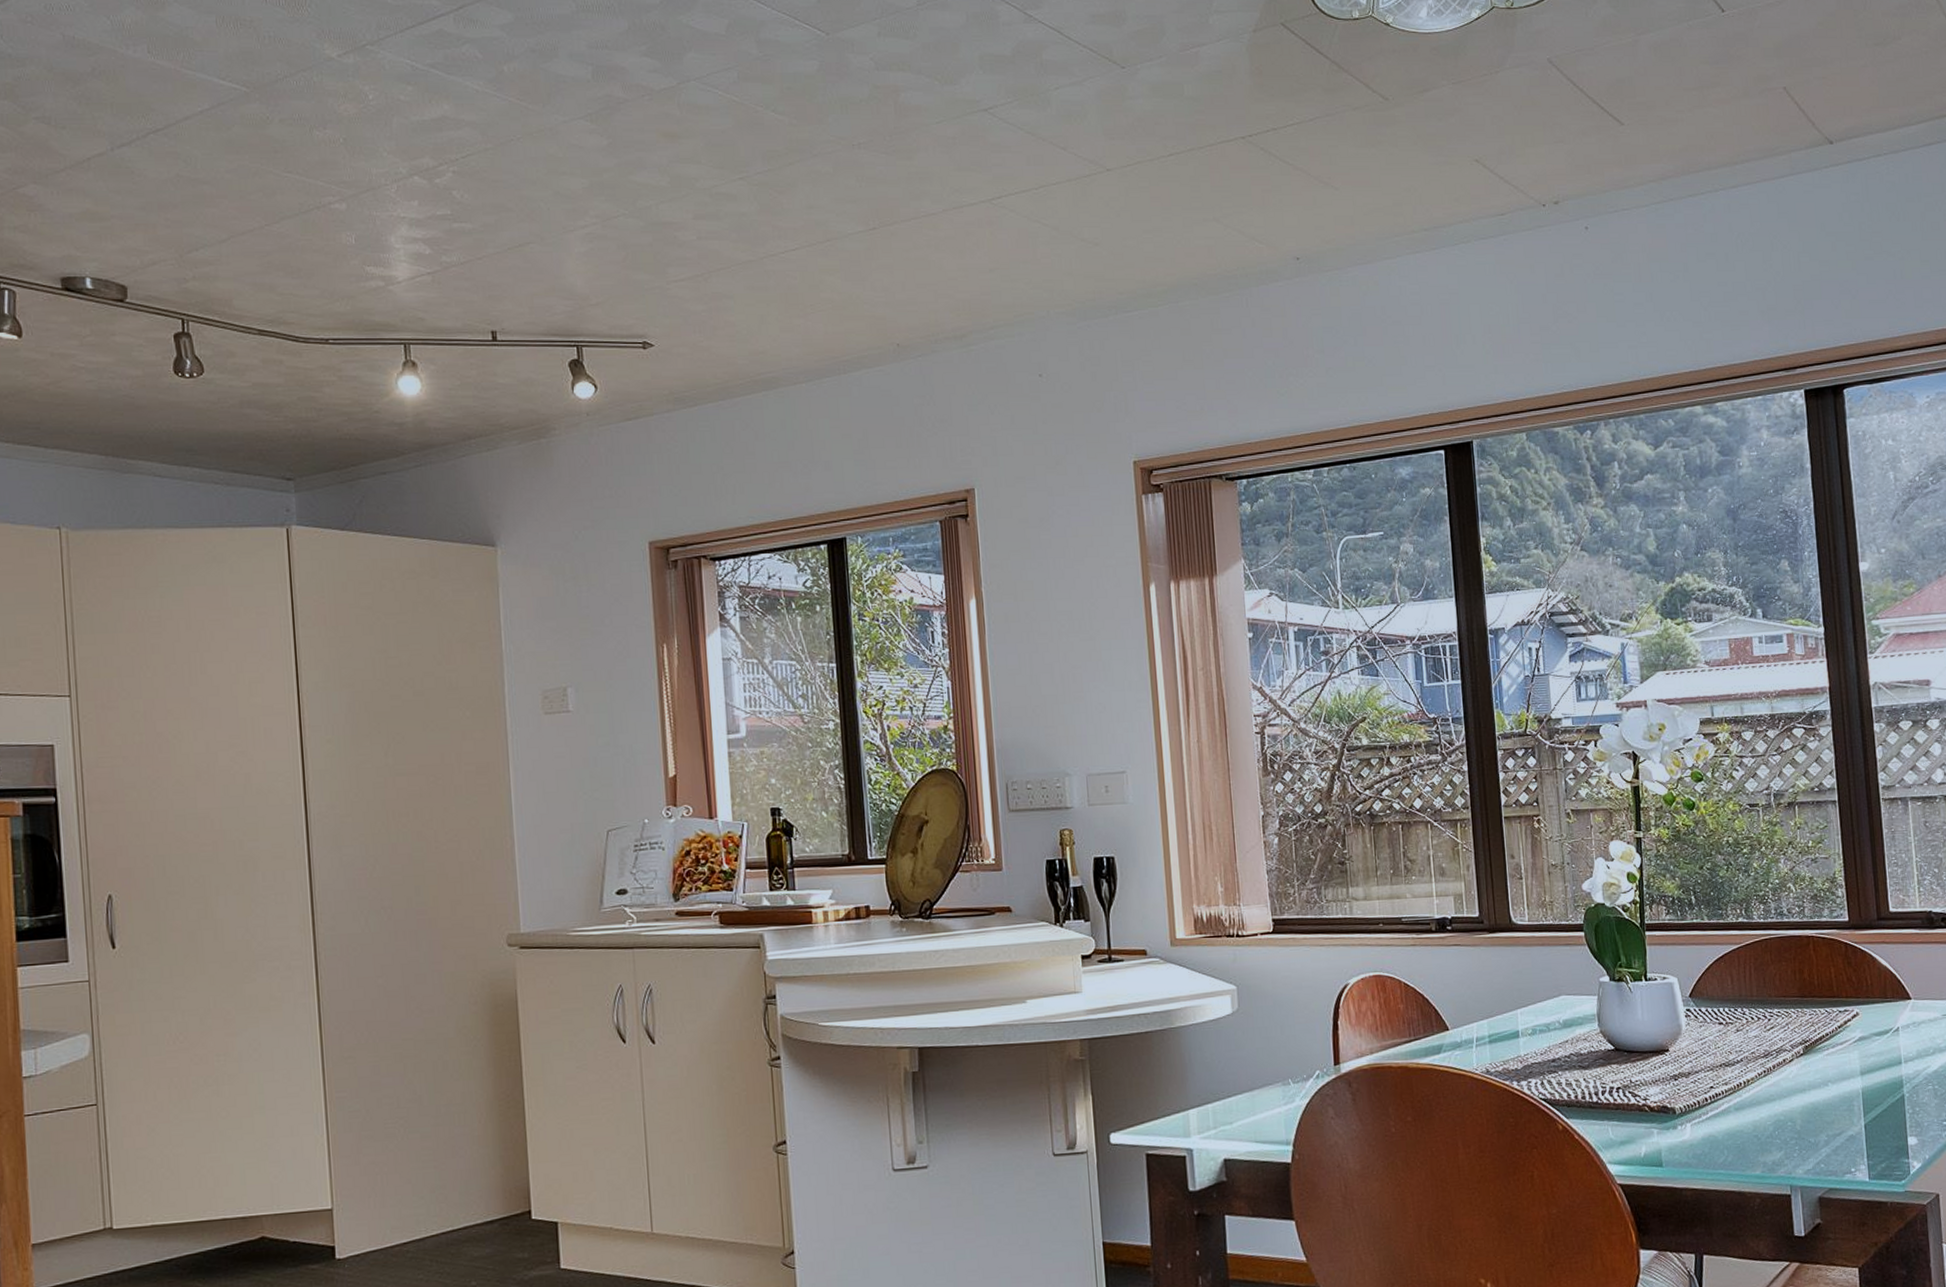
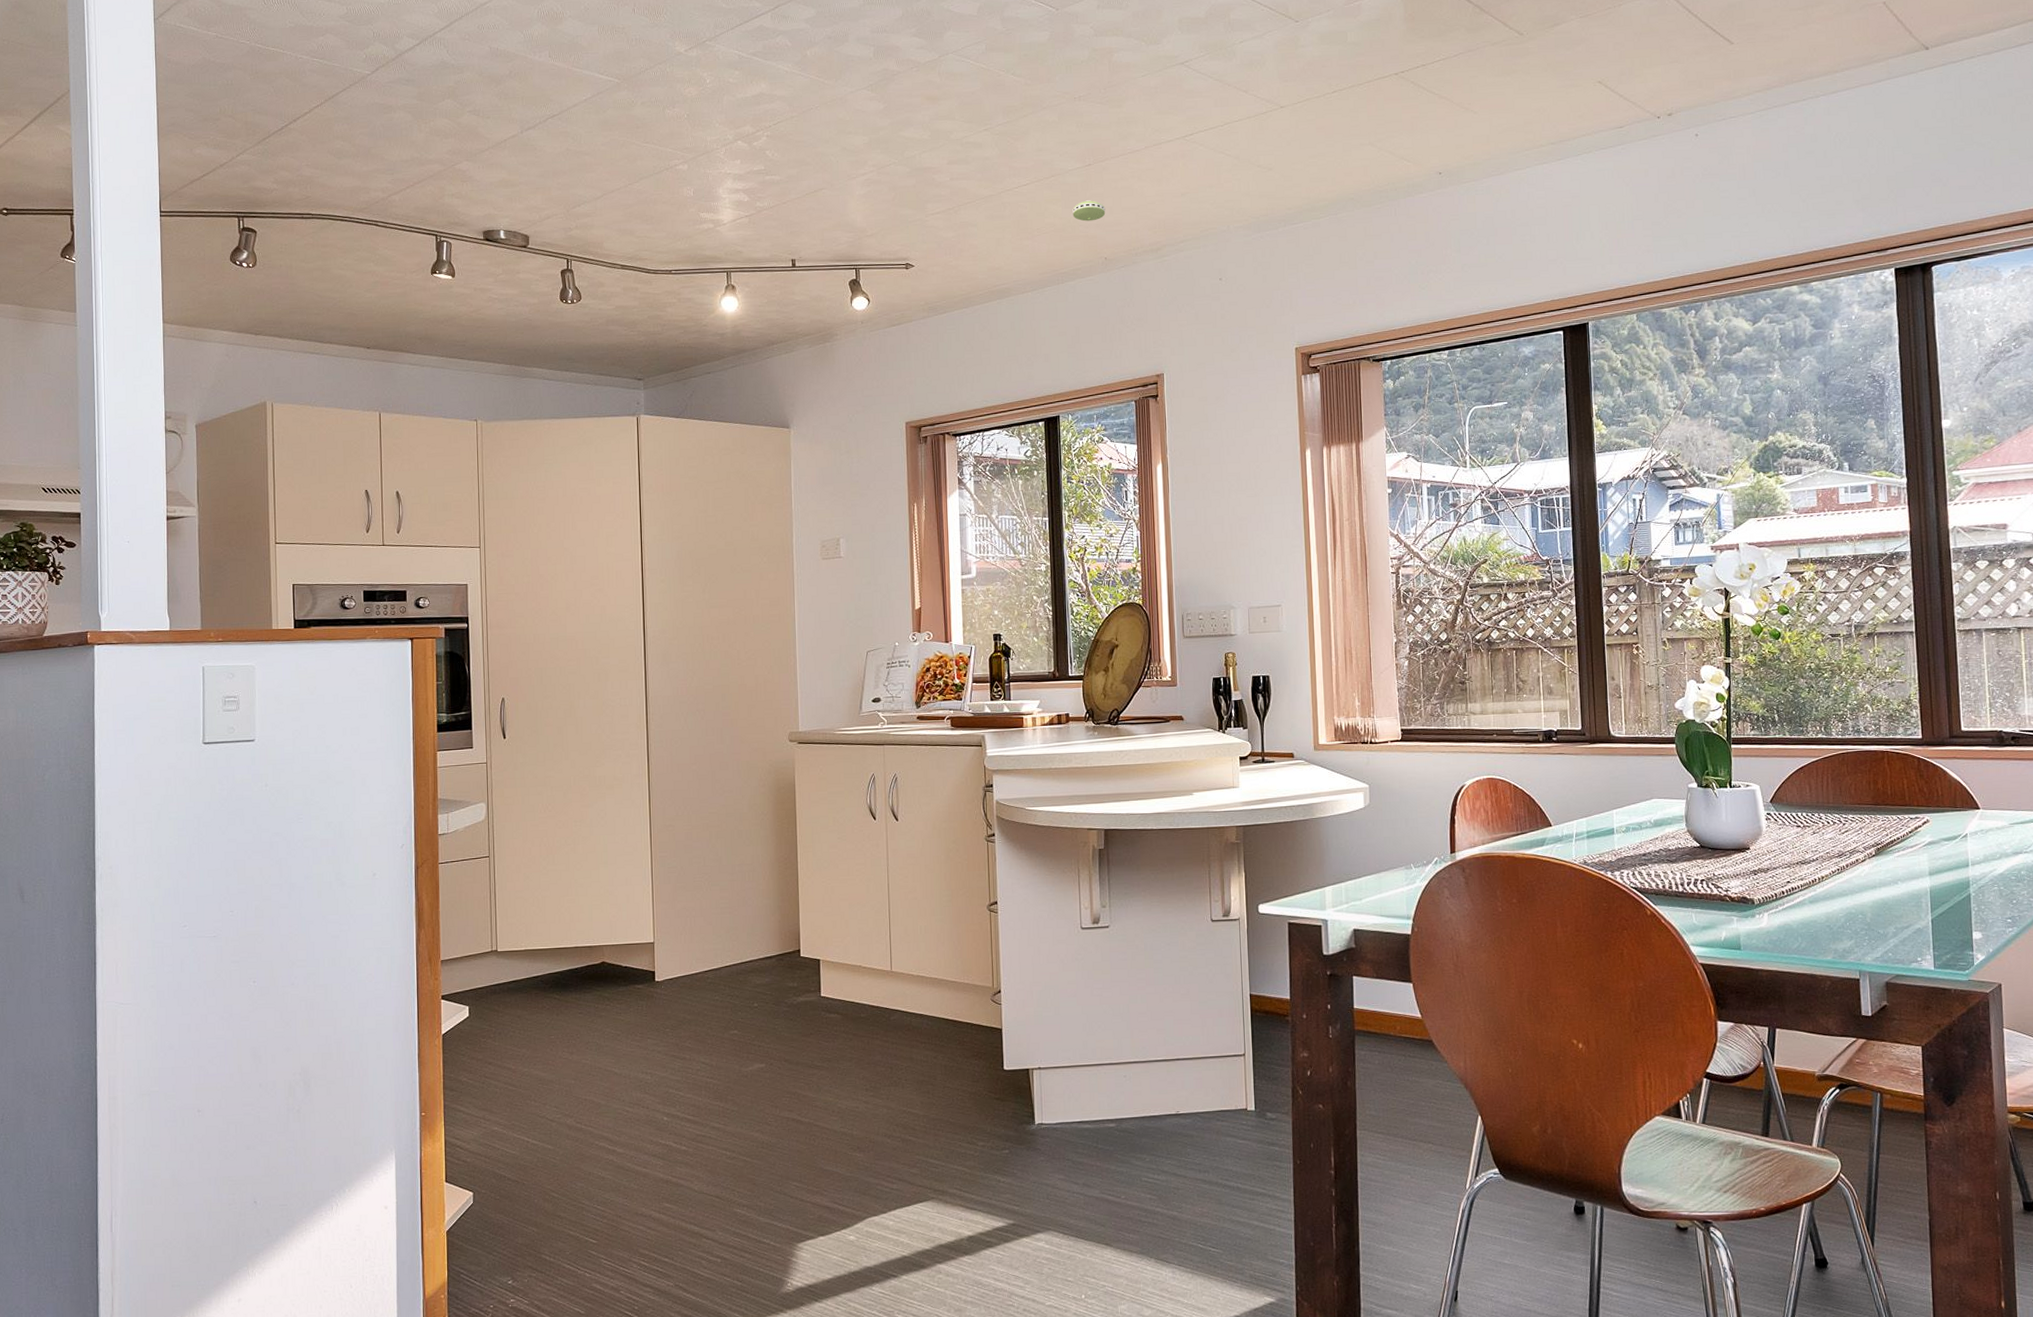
smoke detector: none [854,272,896,298] -> present [1072,200,1106,222]

